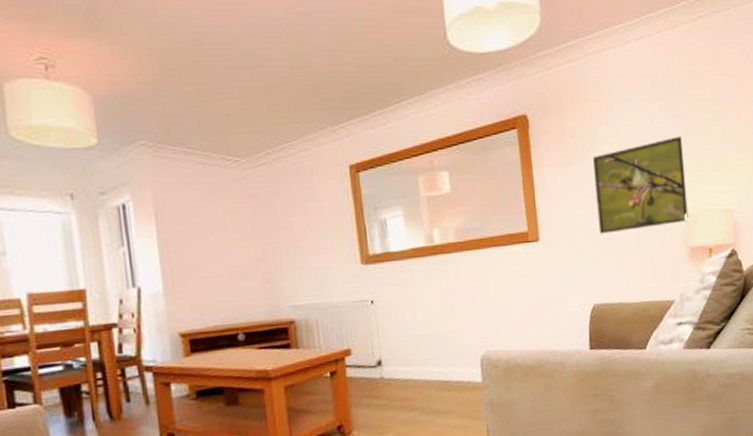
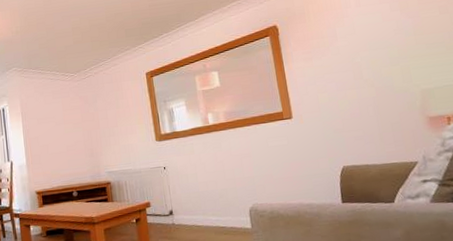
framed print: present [593,136,688,234] -> none [334,29,425,110]

